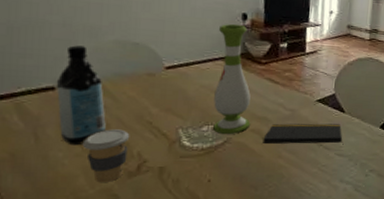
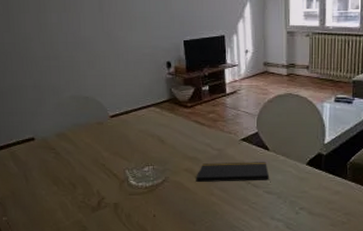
water bottle: present [56,45,106,146] -> none [34,103,72,185]
coffee cup: present [82,129,130,183] -> none [57,171,90,216]
vase: present [213,23,251,134] -> none [149,72,184,173]

